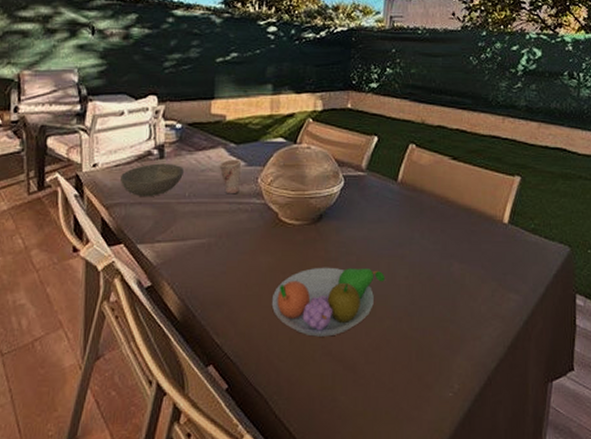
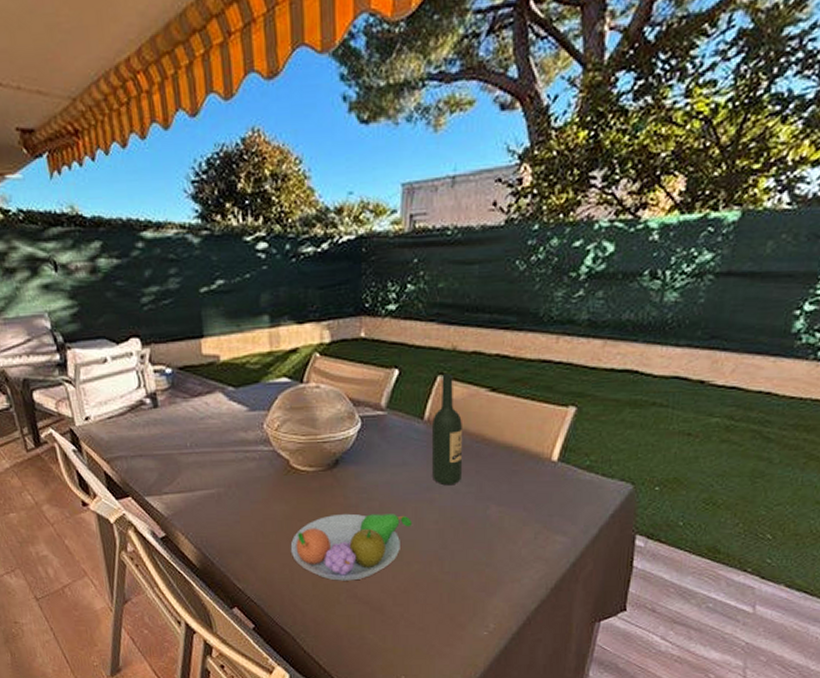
bowl: present [119,163,184,197] -> none [115,412,181,449]
cup: present [219,159,241,194] -> none [218,404,244,443]
wine bottle: none [404,142,430,243] -> present [433,373,463,486]

